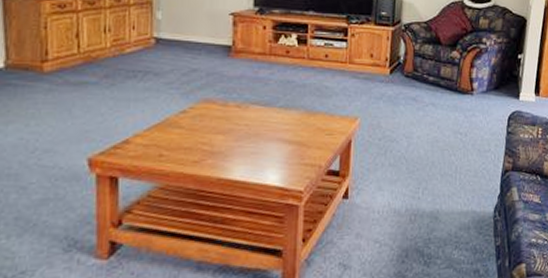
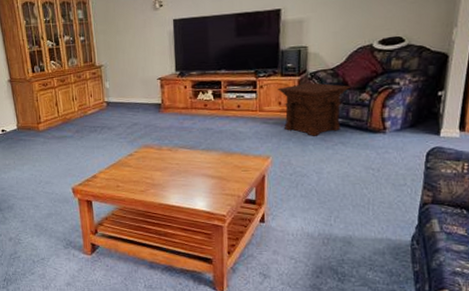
side table: none [370,35,443,95] -> present [277,83,352,136]

